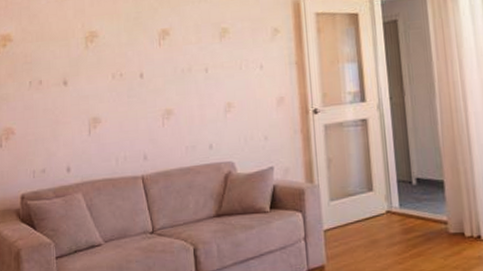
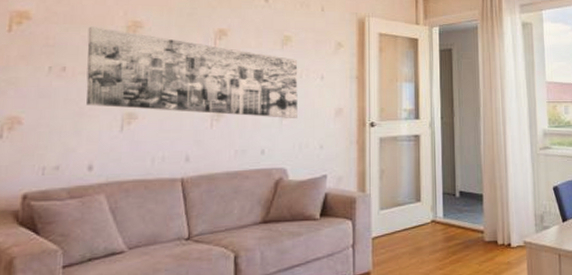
wall art: none [55,41,241,114] -> present [86,26,298,118]

